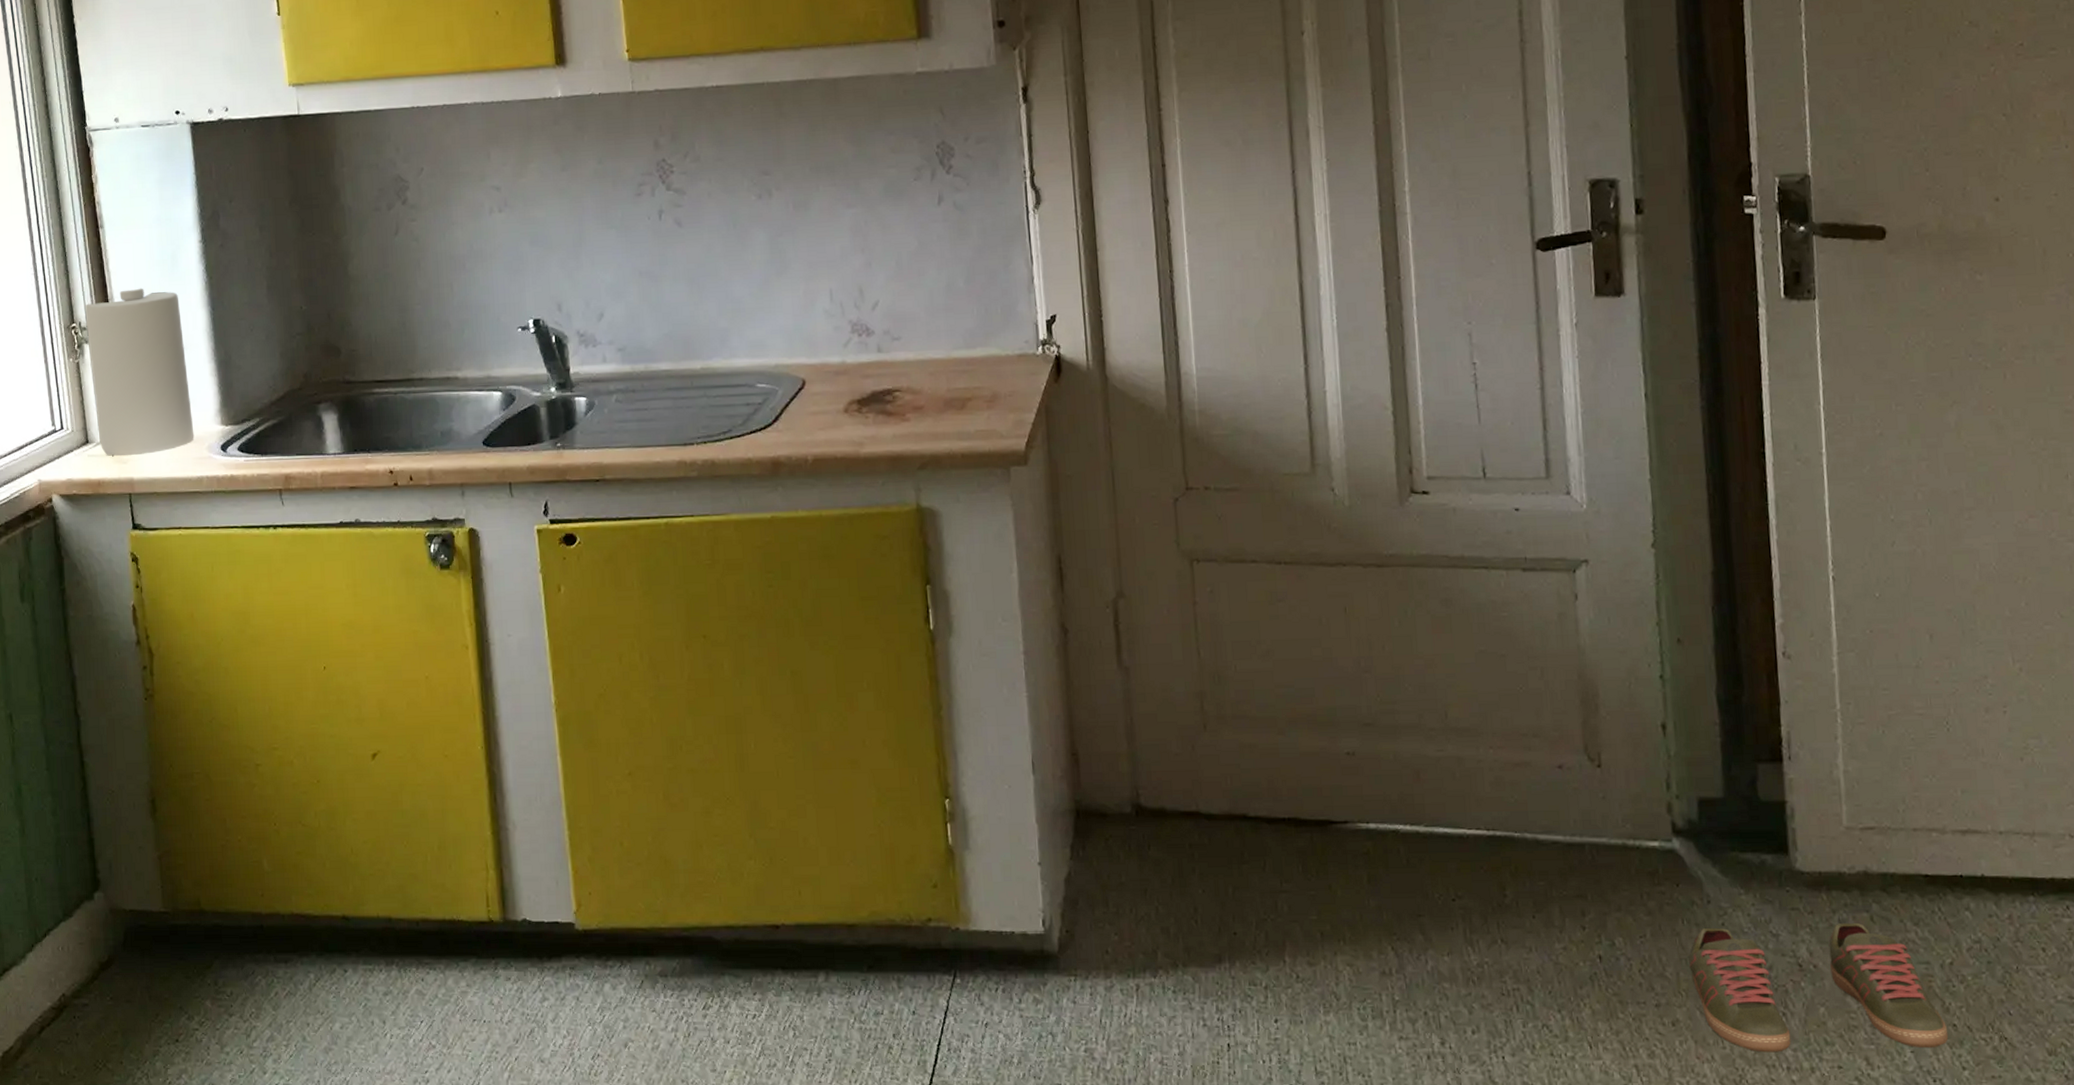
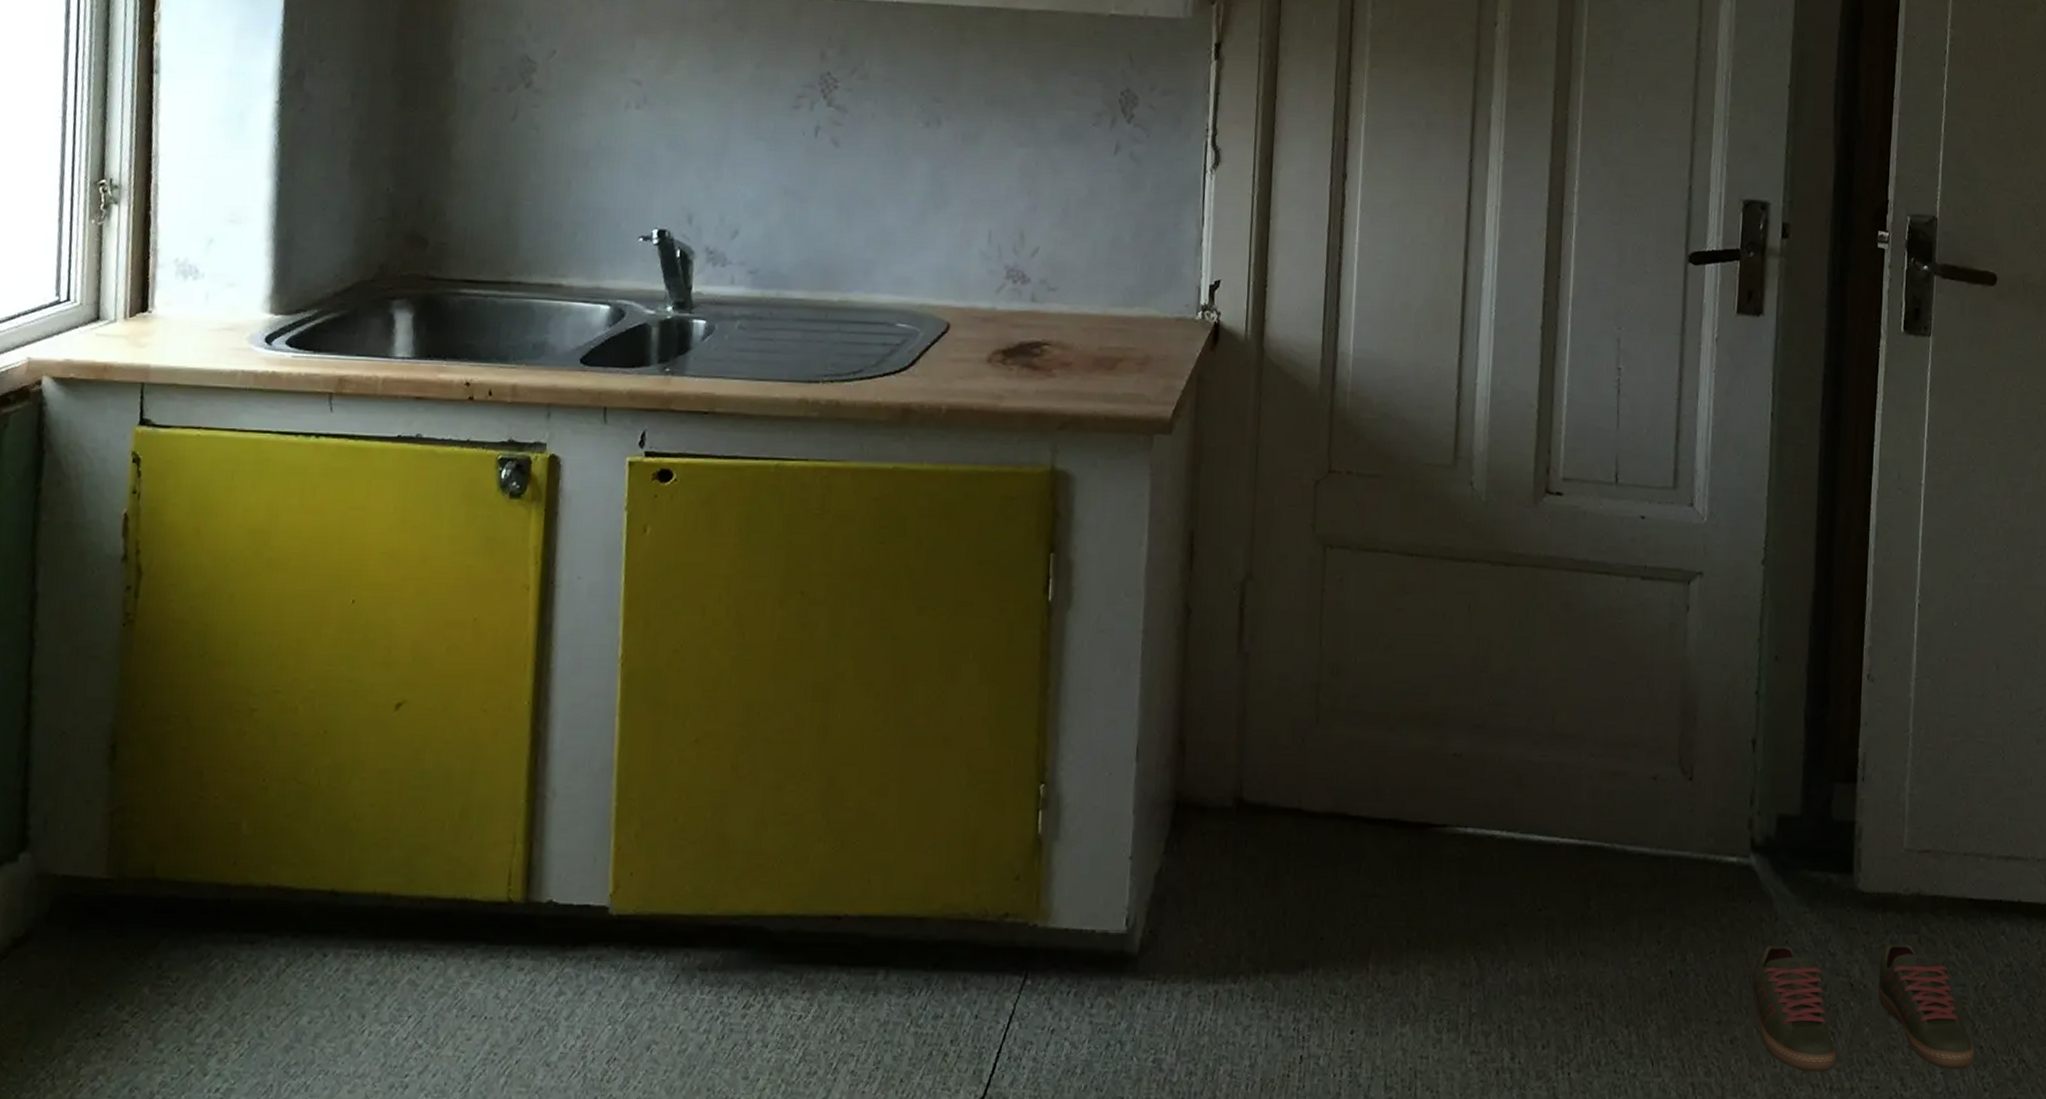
paper towel holder: present [85,288,194,457] -> none [114,147,240,340]

